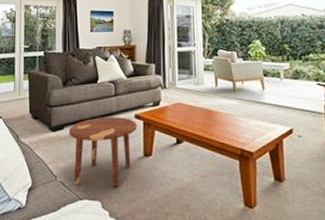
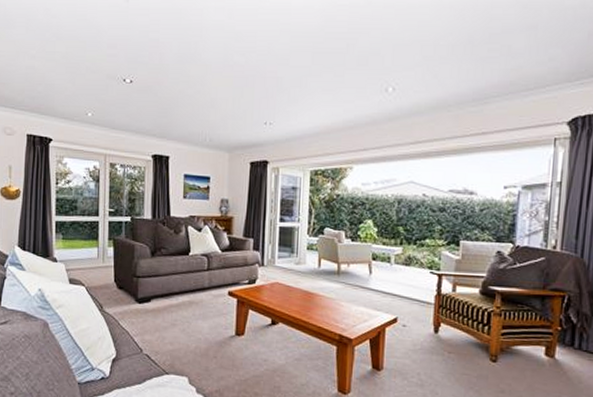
side table: present [68,117,138,188] -> none [156,291,231,365]

